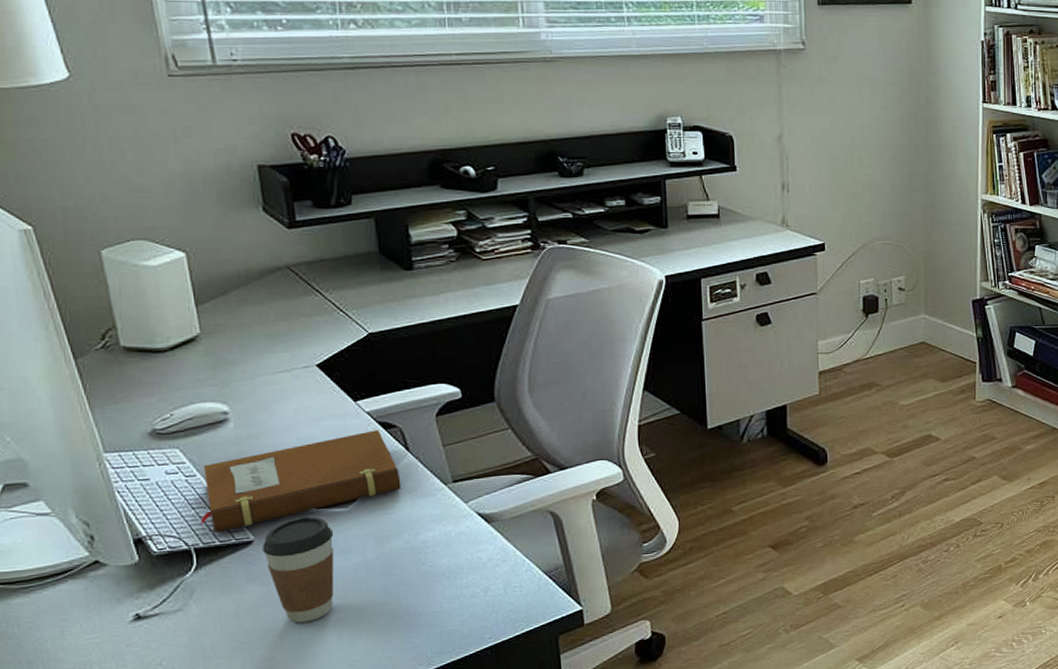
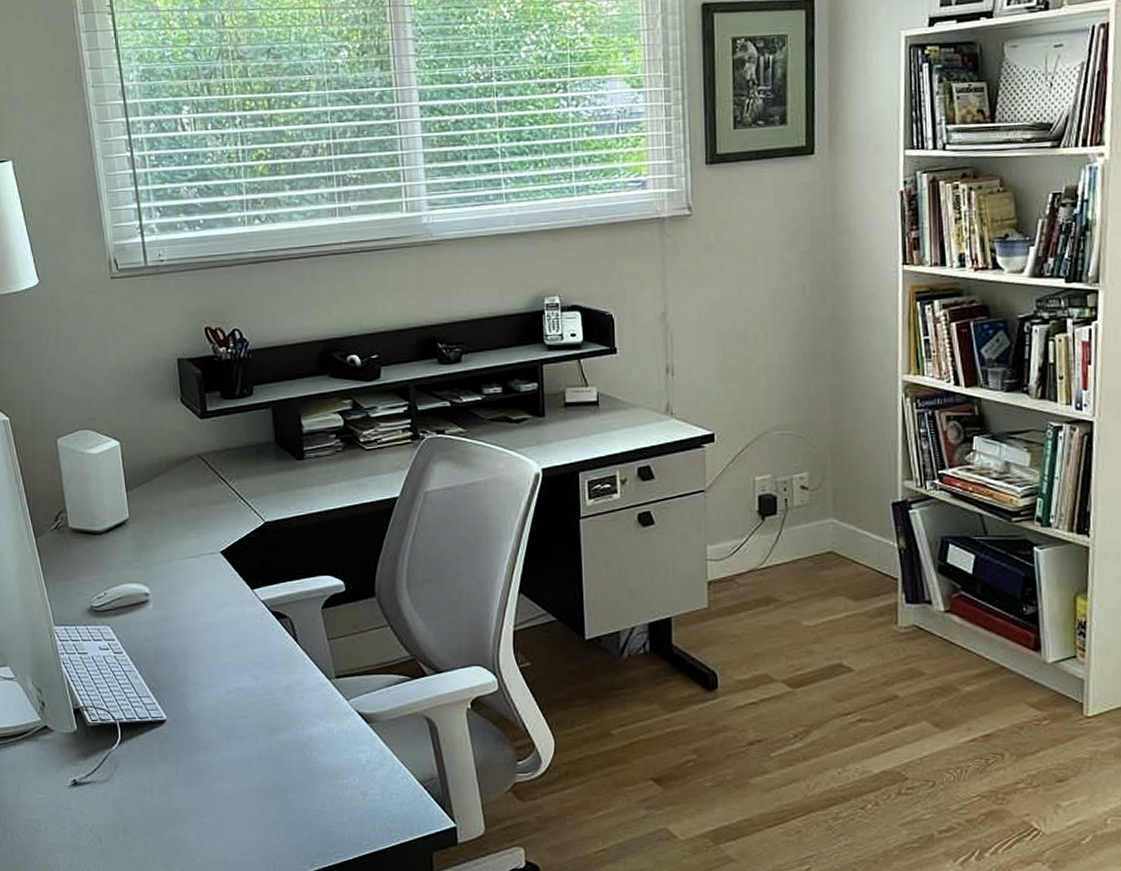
notebook: present [200,430,401,533] -> none [125,619,290,709]
coffee cup: present [262,516,334,623] -> none [173,701,232,806]

